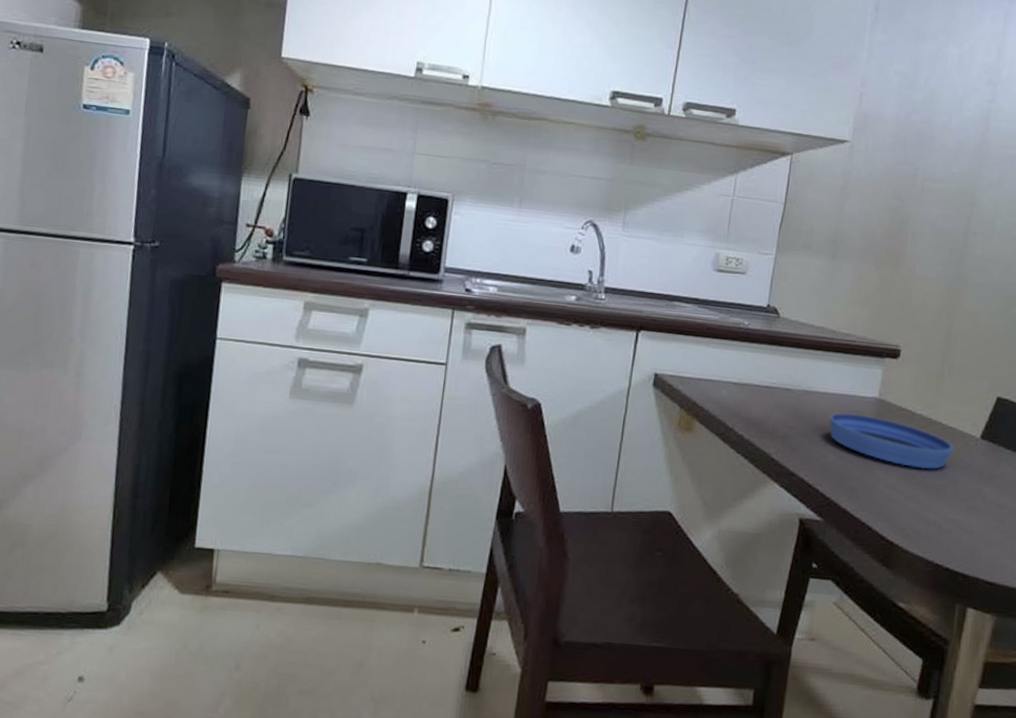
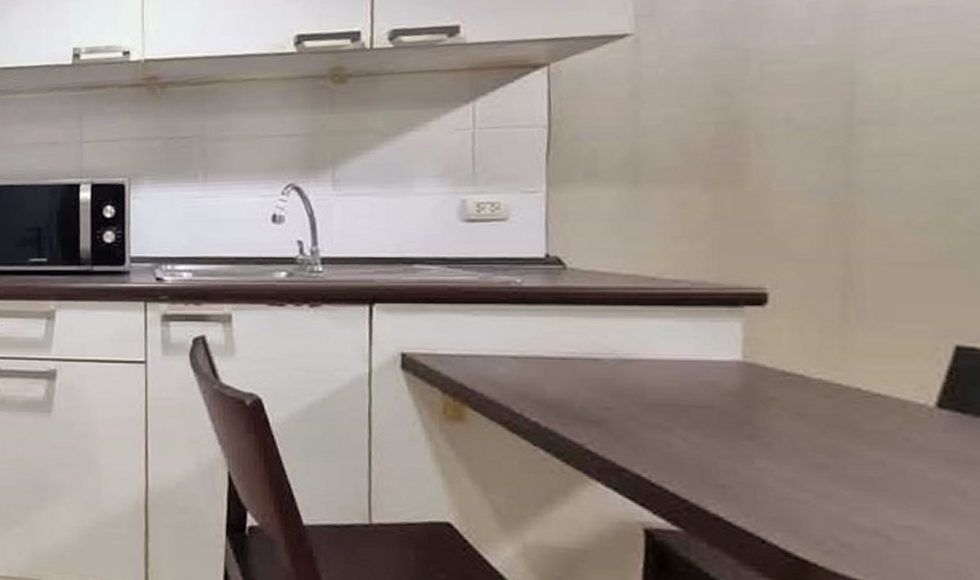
bowl: present [829,413,953,469] -> none [667,384,889,456]

